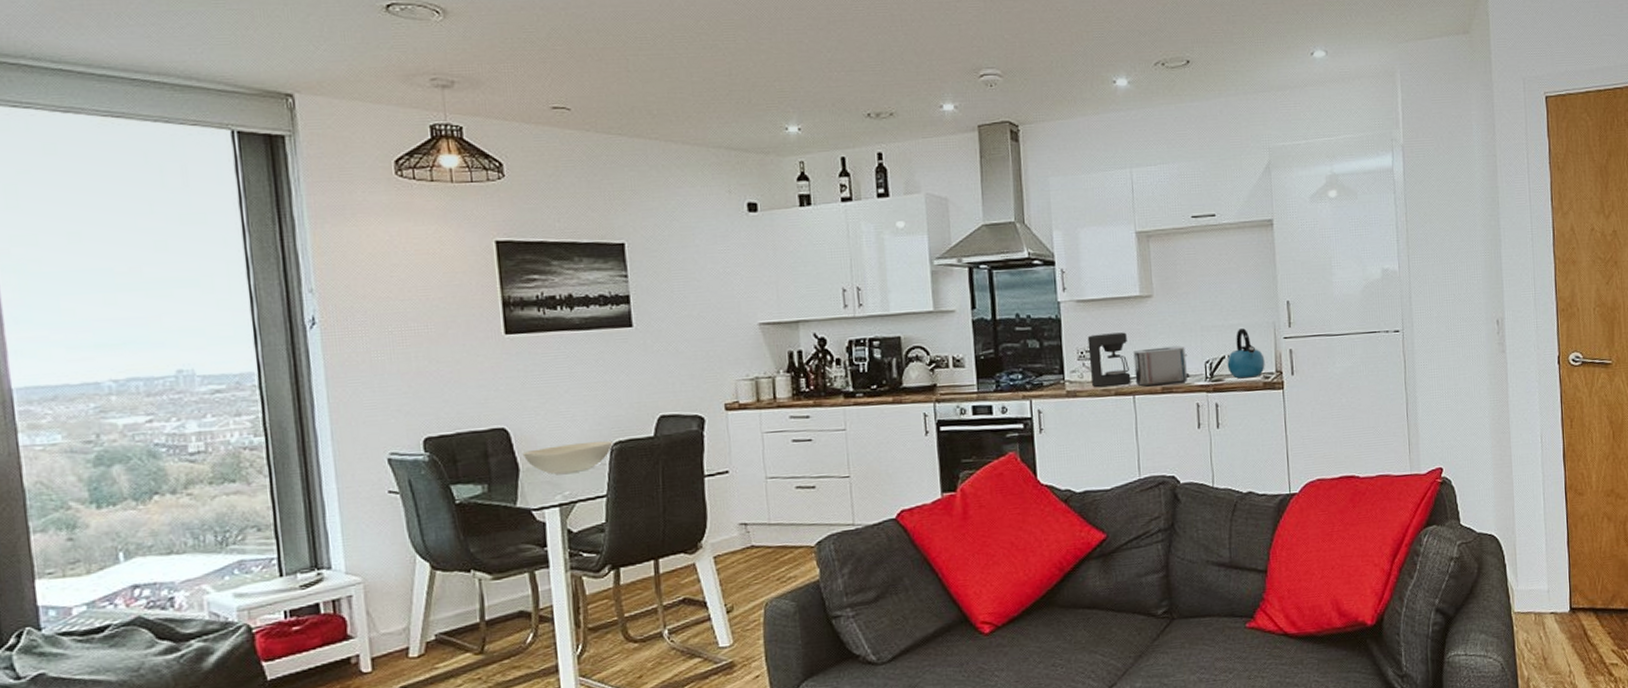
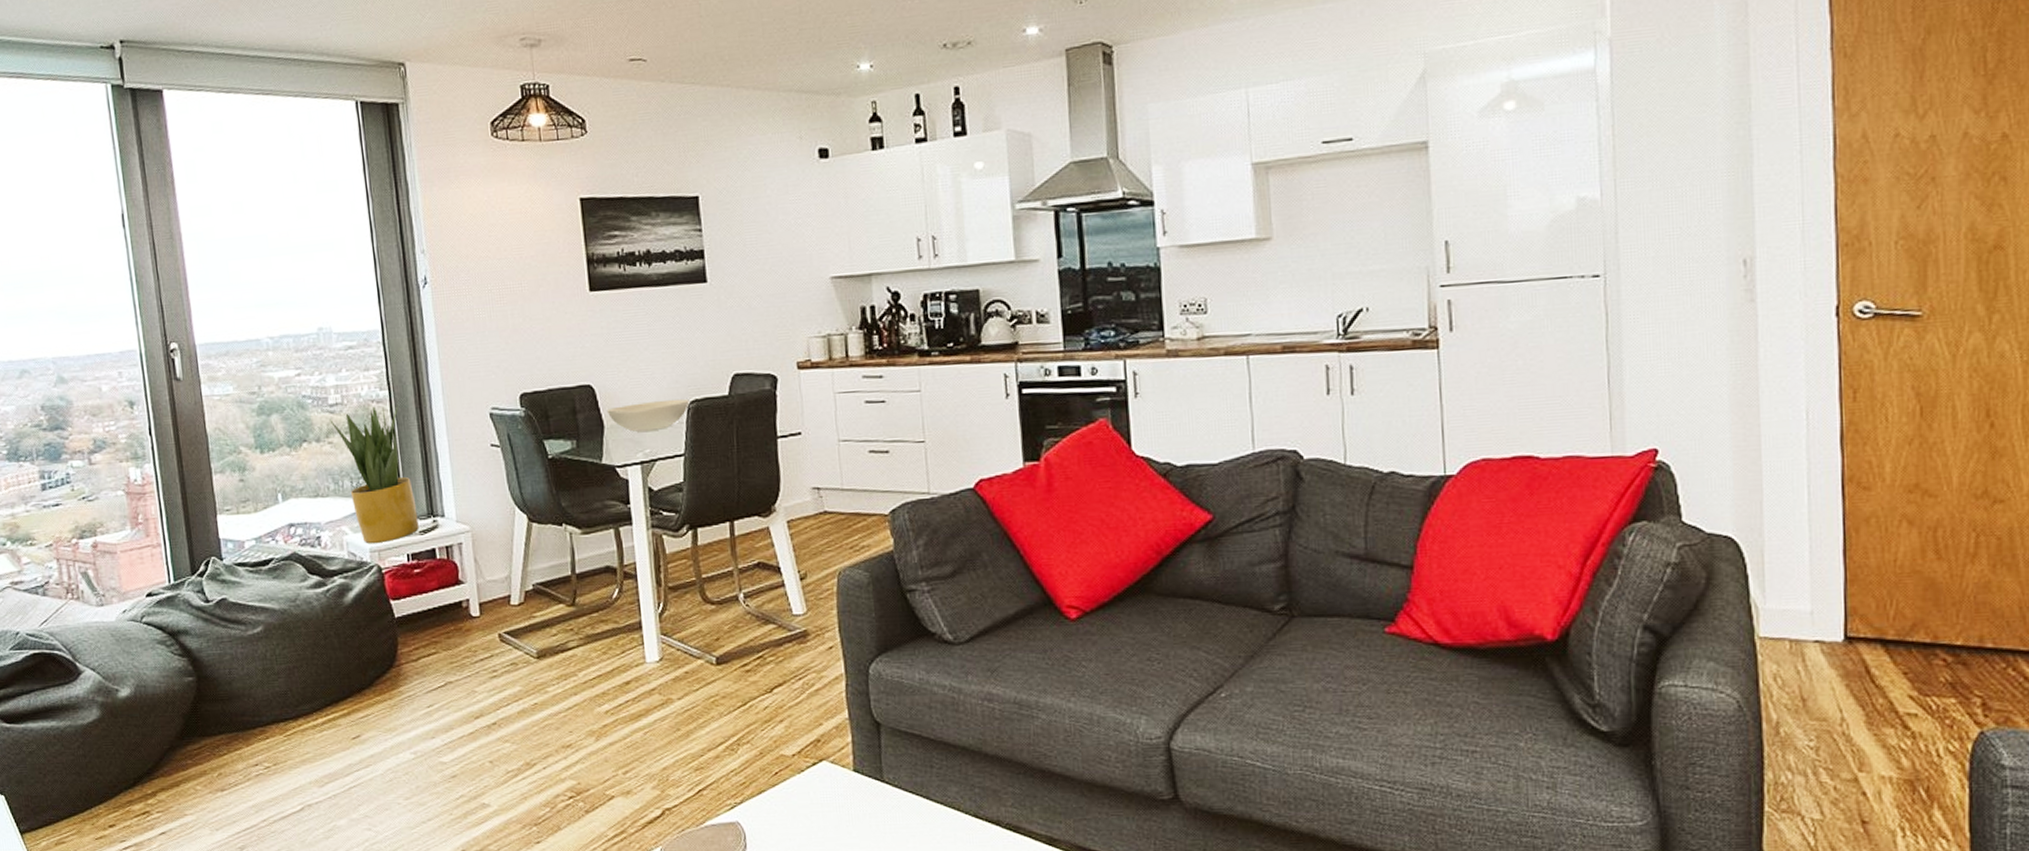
planter: none [189,451,300,602] -> present [329,404,419,543]
coffee maker: present [1087,332,1131,388] -> none [1192,281,1245,347]
toaster: present [1133,346,1190,387] -> none [1247,297,1318,346]
kettle: present [1227,328,1265,379] -> none [1365,275,1415,336]

